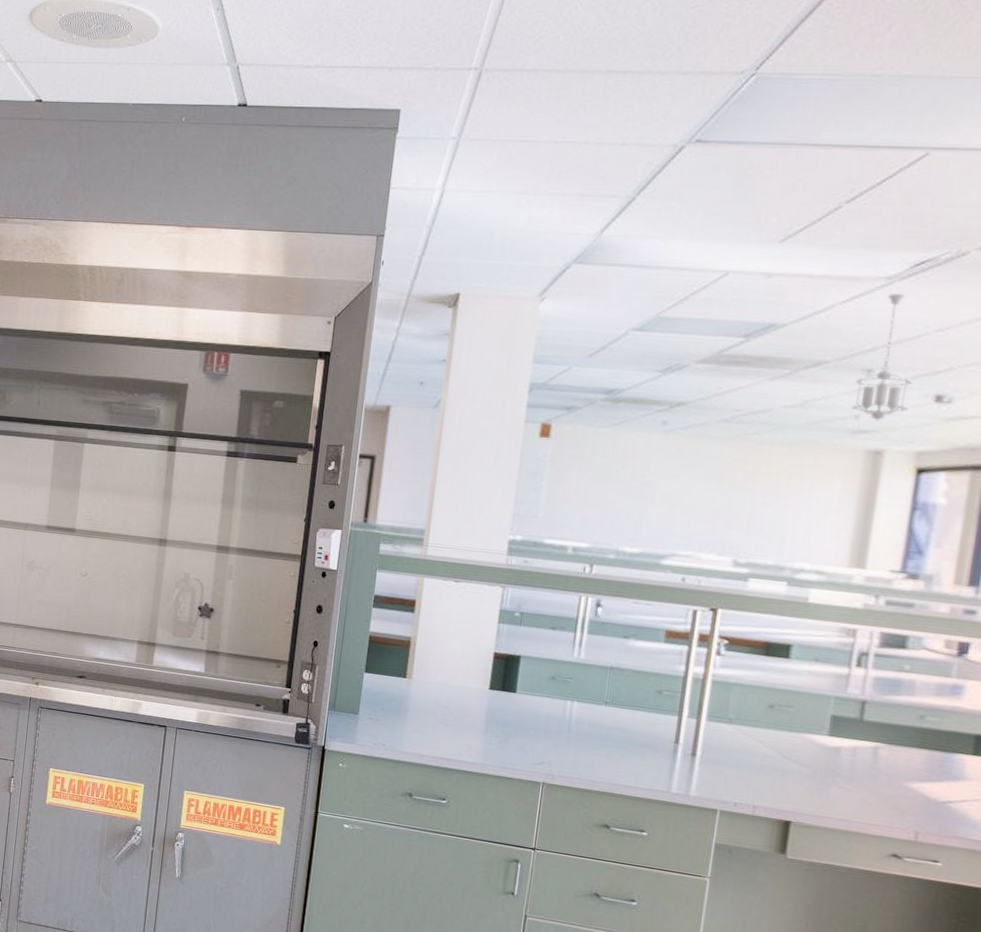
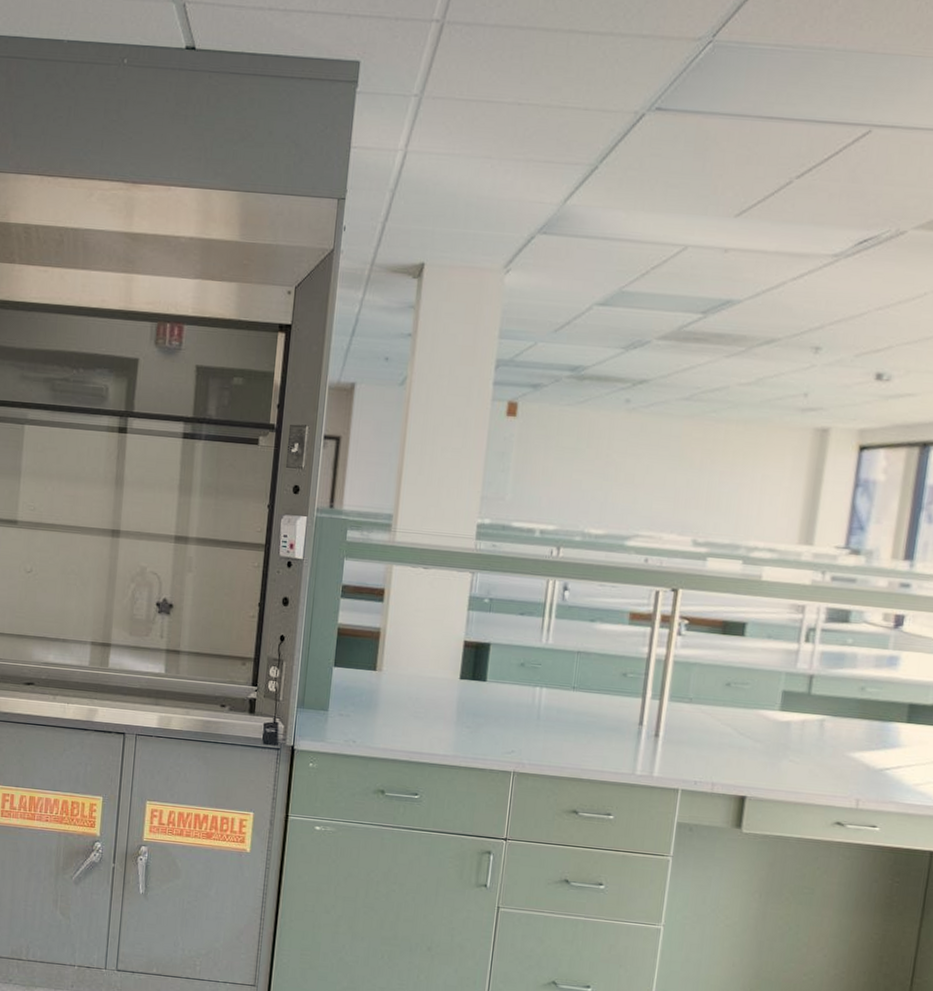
pendant light: present [851,294,911,422] -> none [800,271,855,399]

